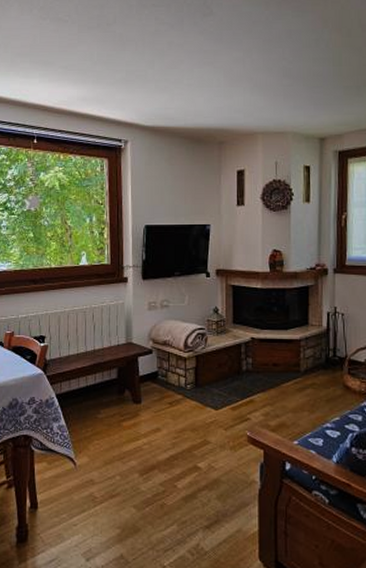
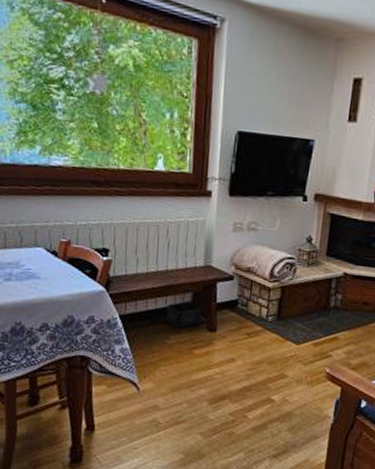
storage bin: none [96,374,131,403] -> present [166,299,206,329]

